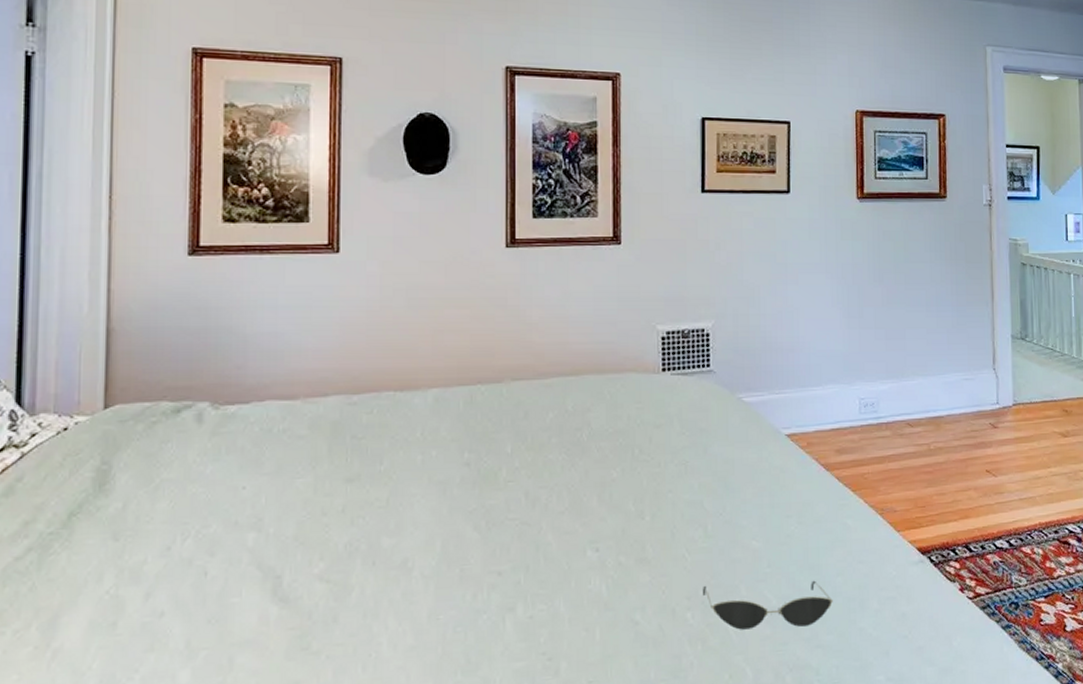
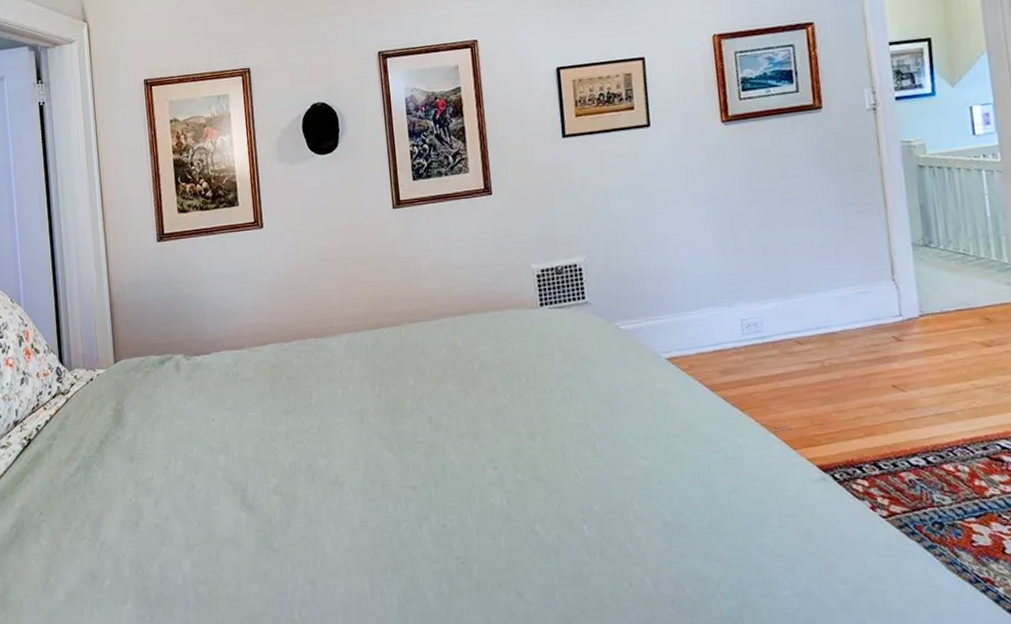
eyeglasses: present [702,580,833,630] -> none [595,497,729,543]

